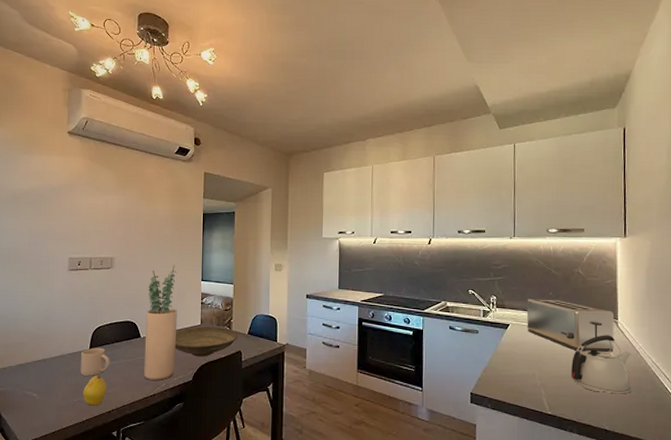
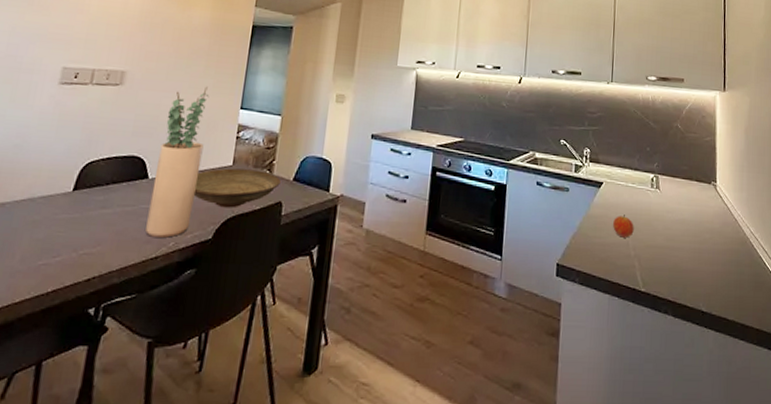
mug: present [80,347,110,377] -> none [53,189,101,230]
fruit: present [83,375,107,406] -> none [52,228,91,272]
fruit: none [519,351,540,370] -> present [612,215,634,238]
toaster: present [526,299,615,352] -> none [622,153,713,219]
kettle: present [571,335,632,394] -> none [667,199,730,269]

